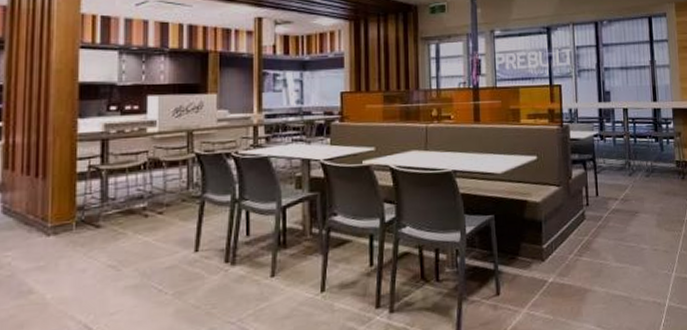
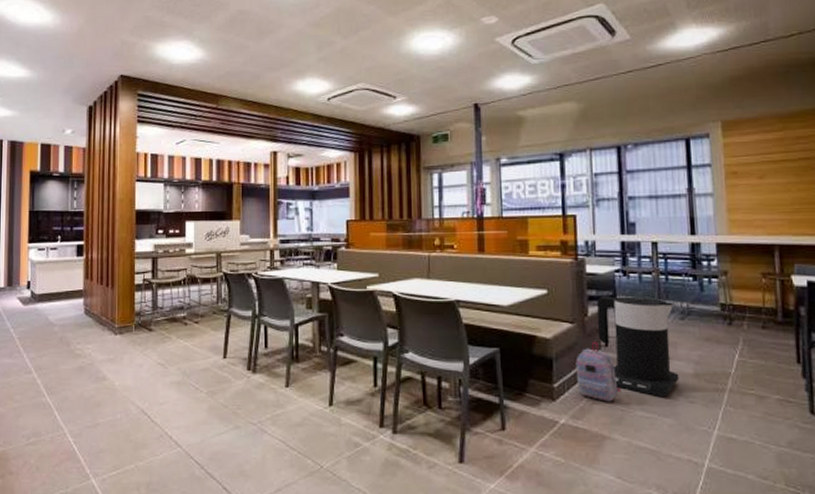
backpack: none [562,201,600,257] -> present [575,341,621,402]
trash can: none [579,158,646,248] -> present [597,296,679,396]

